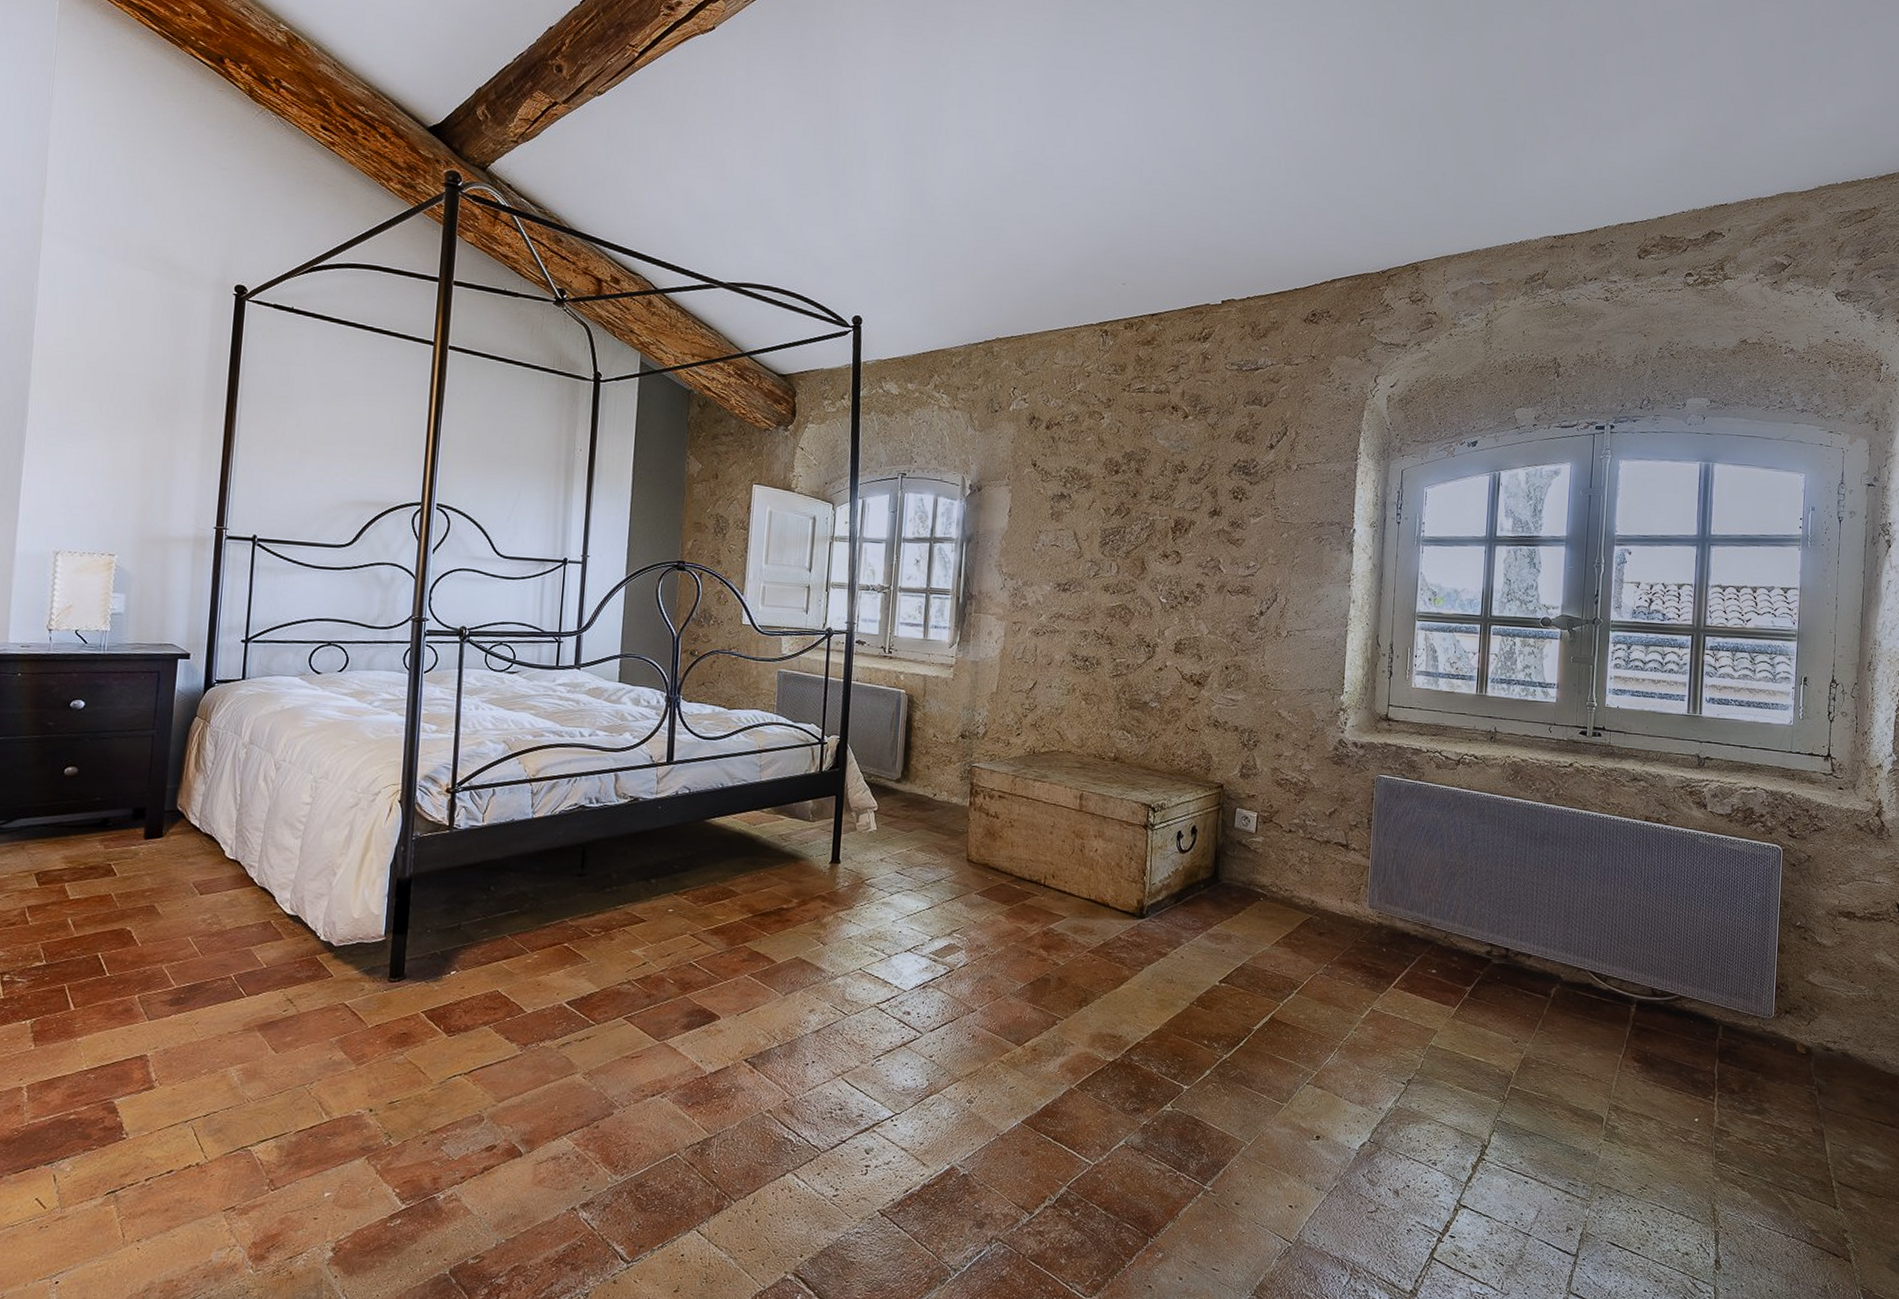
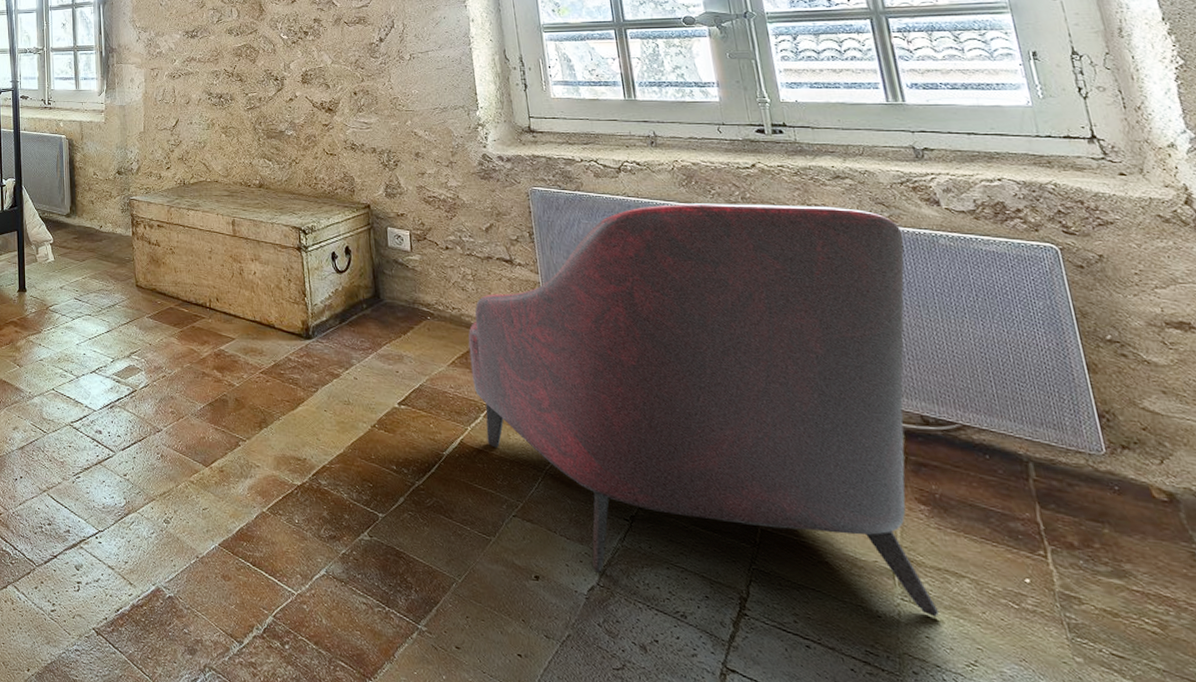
armchair: none [1292,797,1673,1152] -> present [468,203,939,617]

